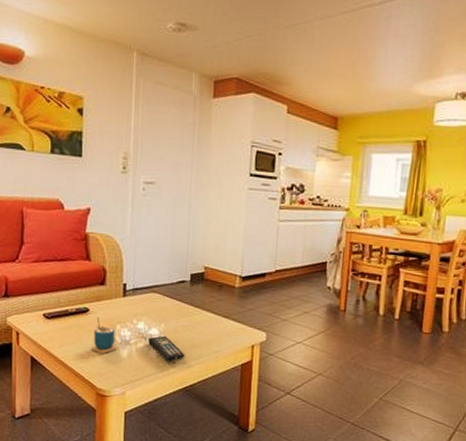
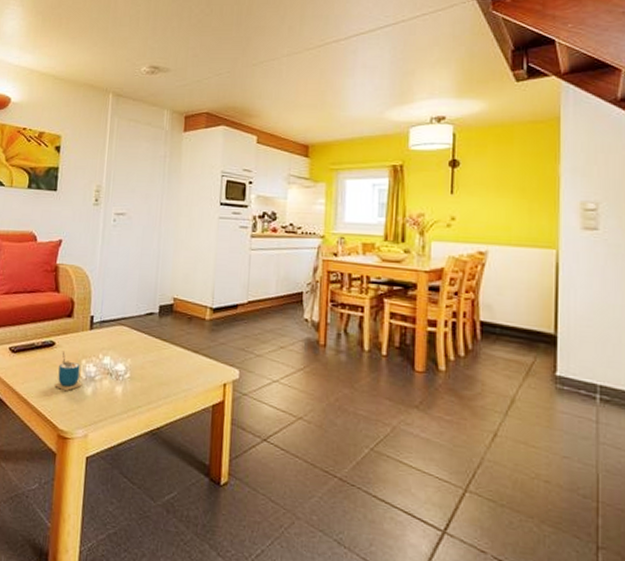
remote control: present [148,335,185,361] -> none [114,372,152,400]

